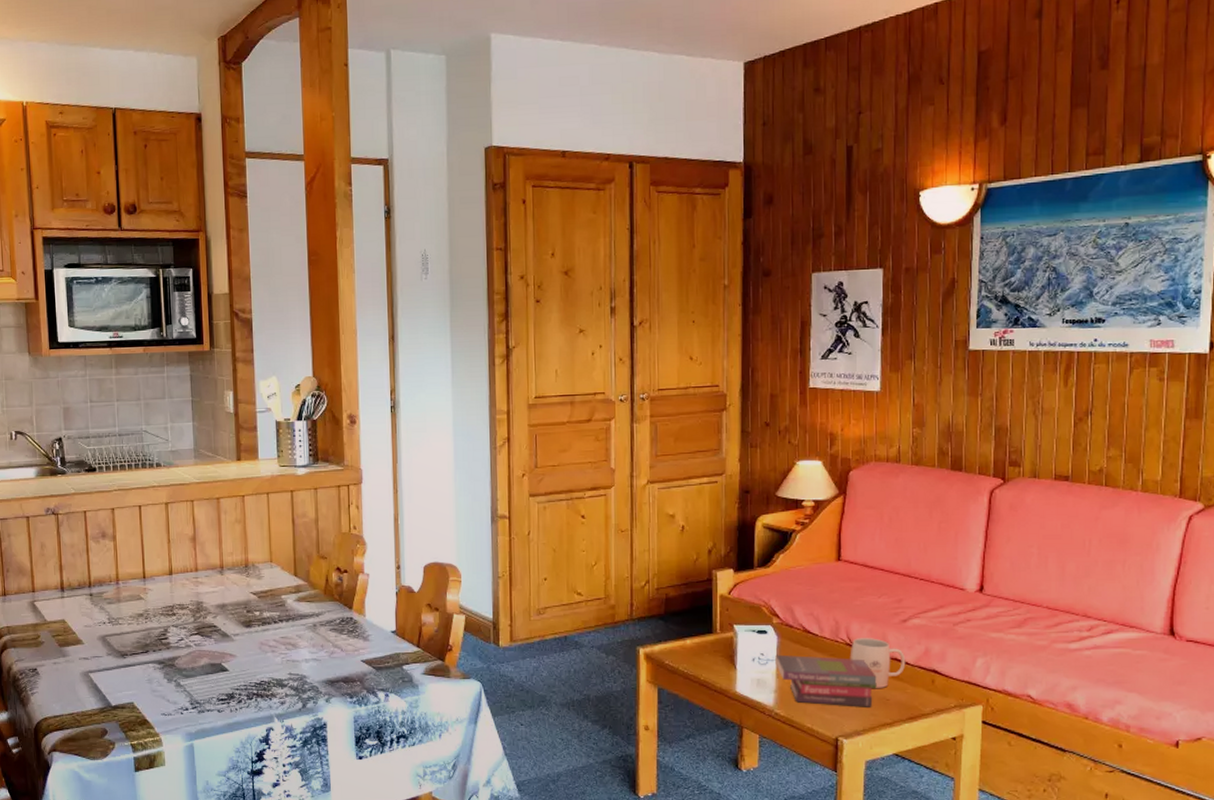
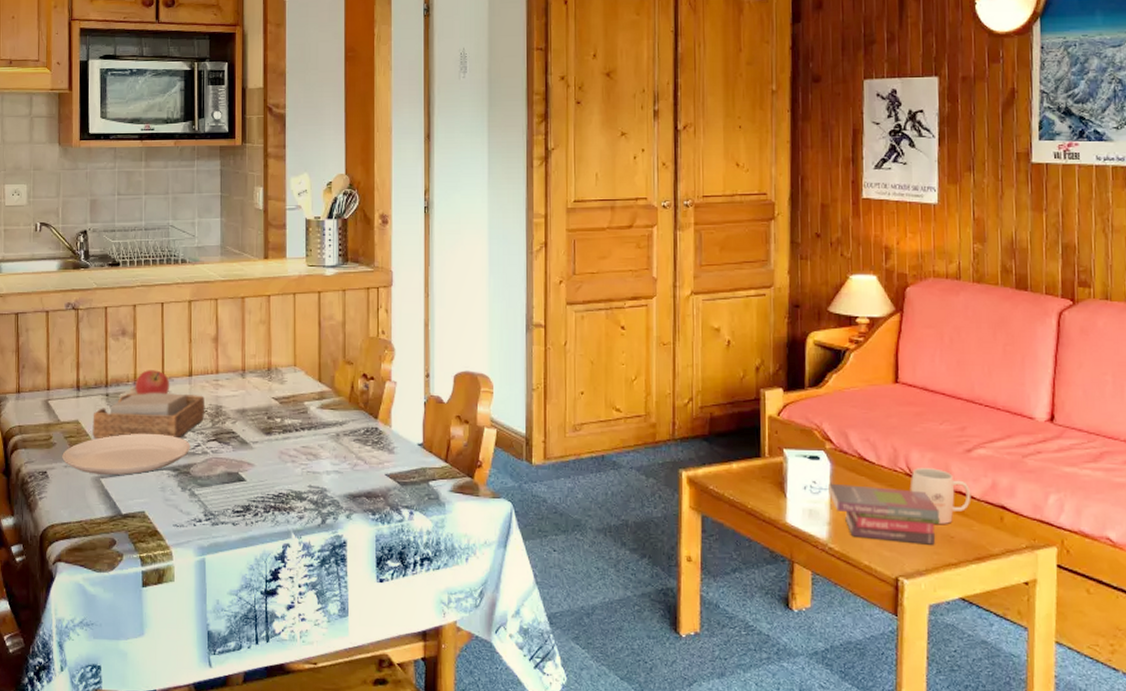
plate: none [51,630,174,670] -> present [62,434,191,475]
napkin holder: none [78,591,187,636] -> present [92,393,206,439]
fruit: none [117,570,152,593] -> present [135,370,170,395]

